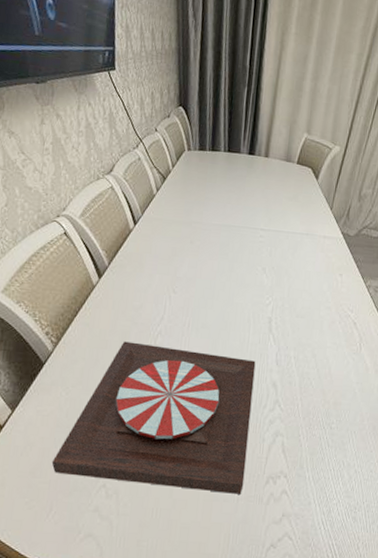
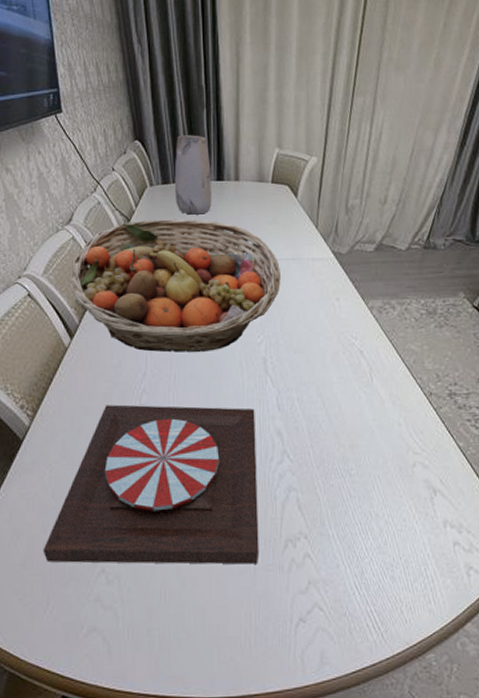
fruit basket: none [102,180,295,306] -> present [68,219,281,353]
vase: none [209,108,245,183] -> present [174,135,212,215]

